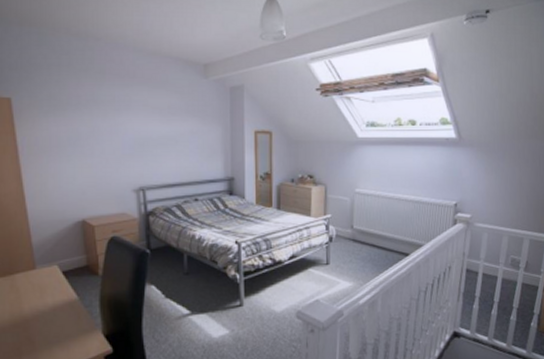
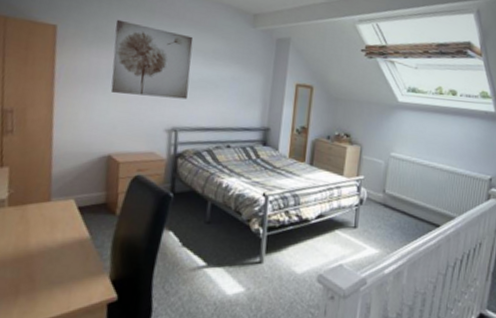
wall art: none [68,85,149,159] -> present [110,19,194,100]

